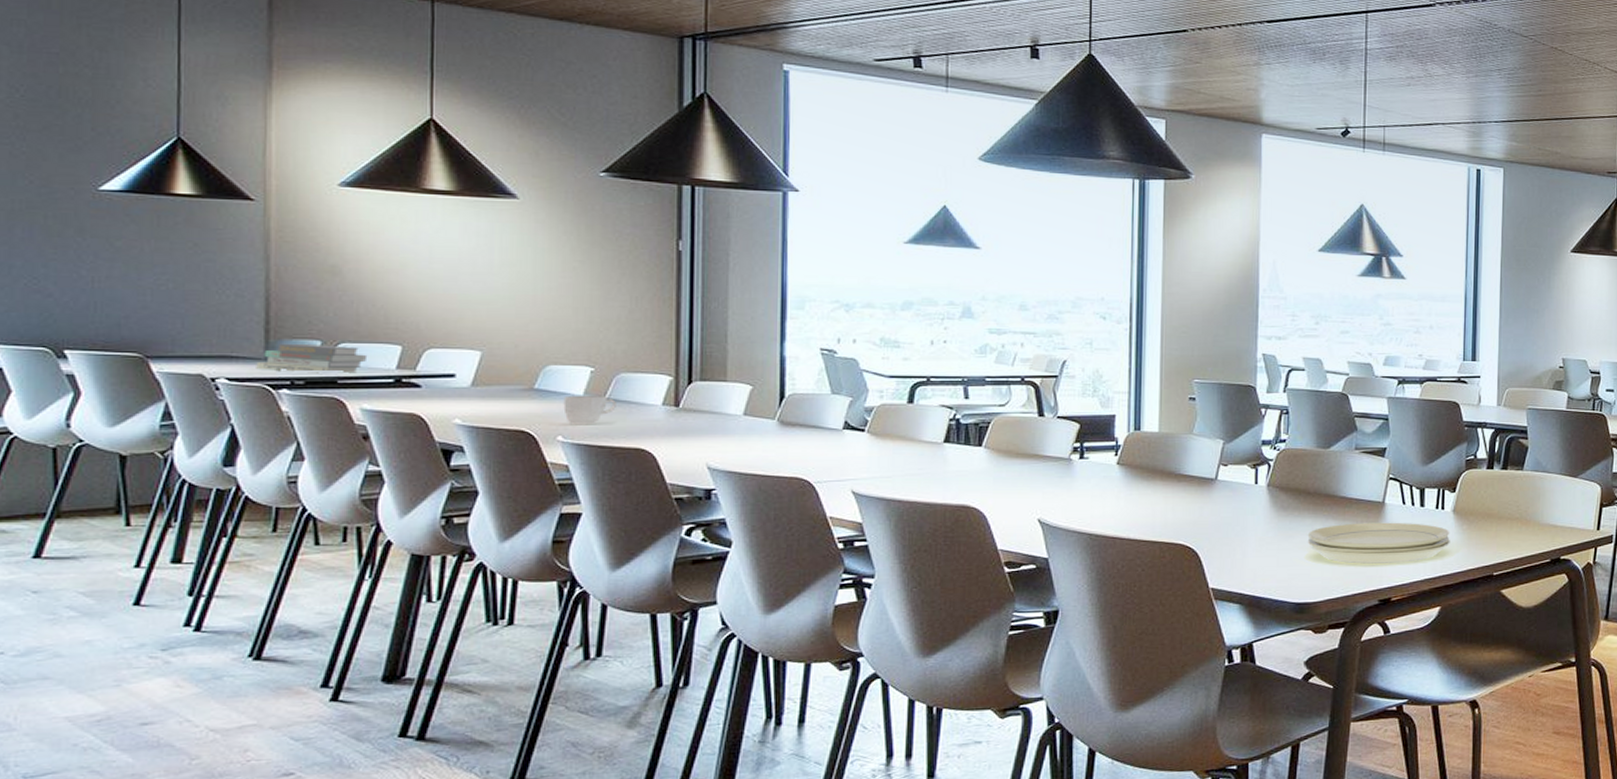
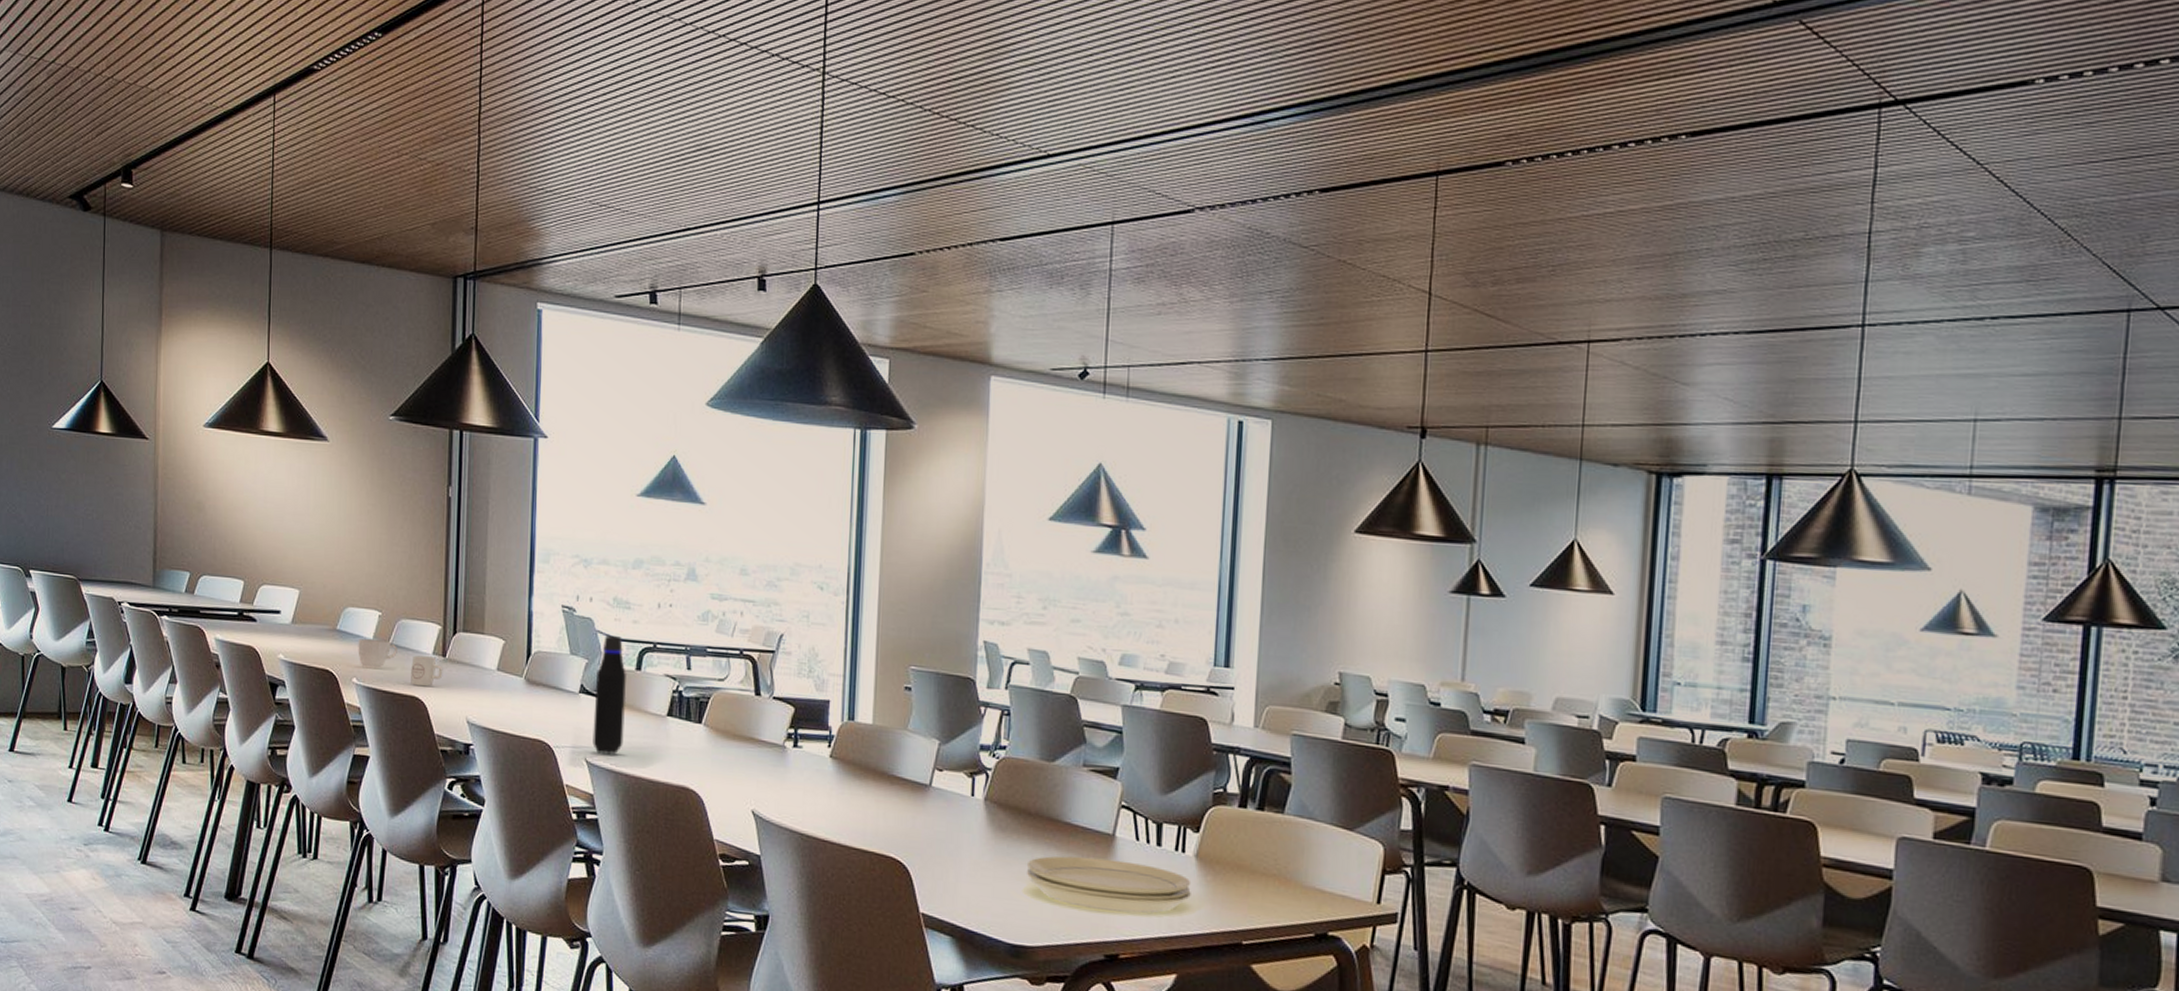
books: present [256,343,368,374] -> none [147,572,221,605]
mug: none [635,408,676,438] -> present [411,655,443,687]
water bottle: none [860,374,897,484] -> present [592,635,626,755]

